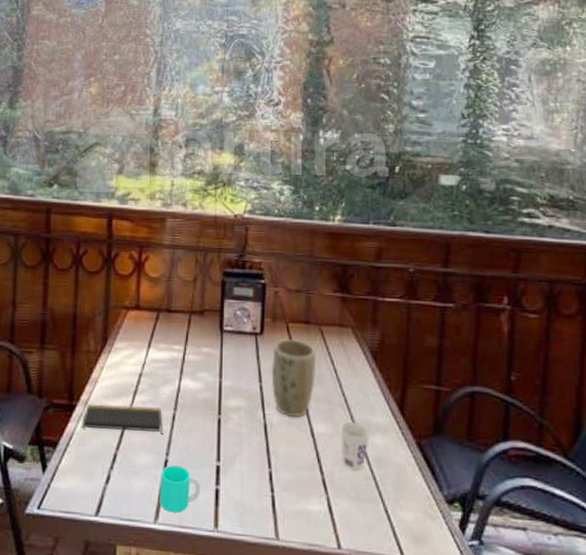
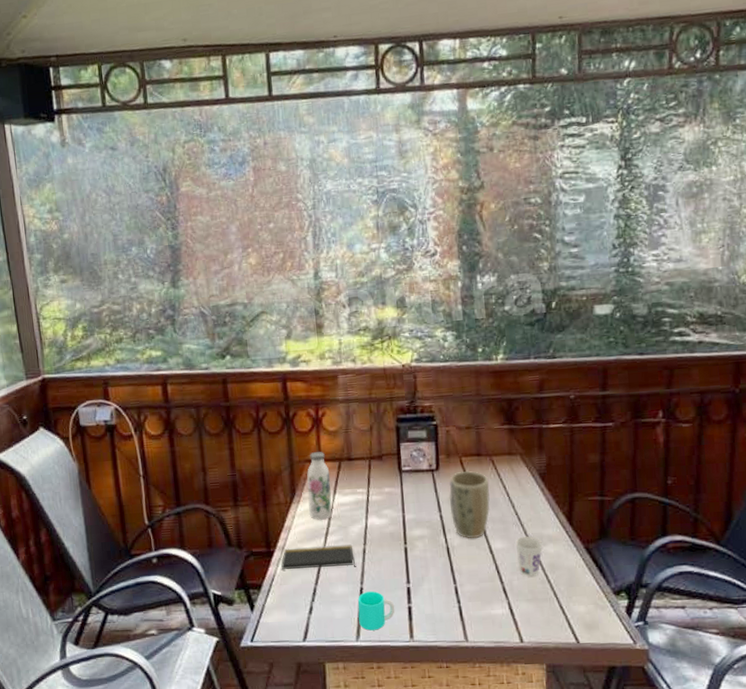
water bottle: none [120,298,147,376] -> present [307,451,332,520]

